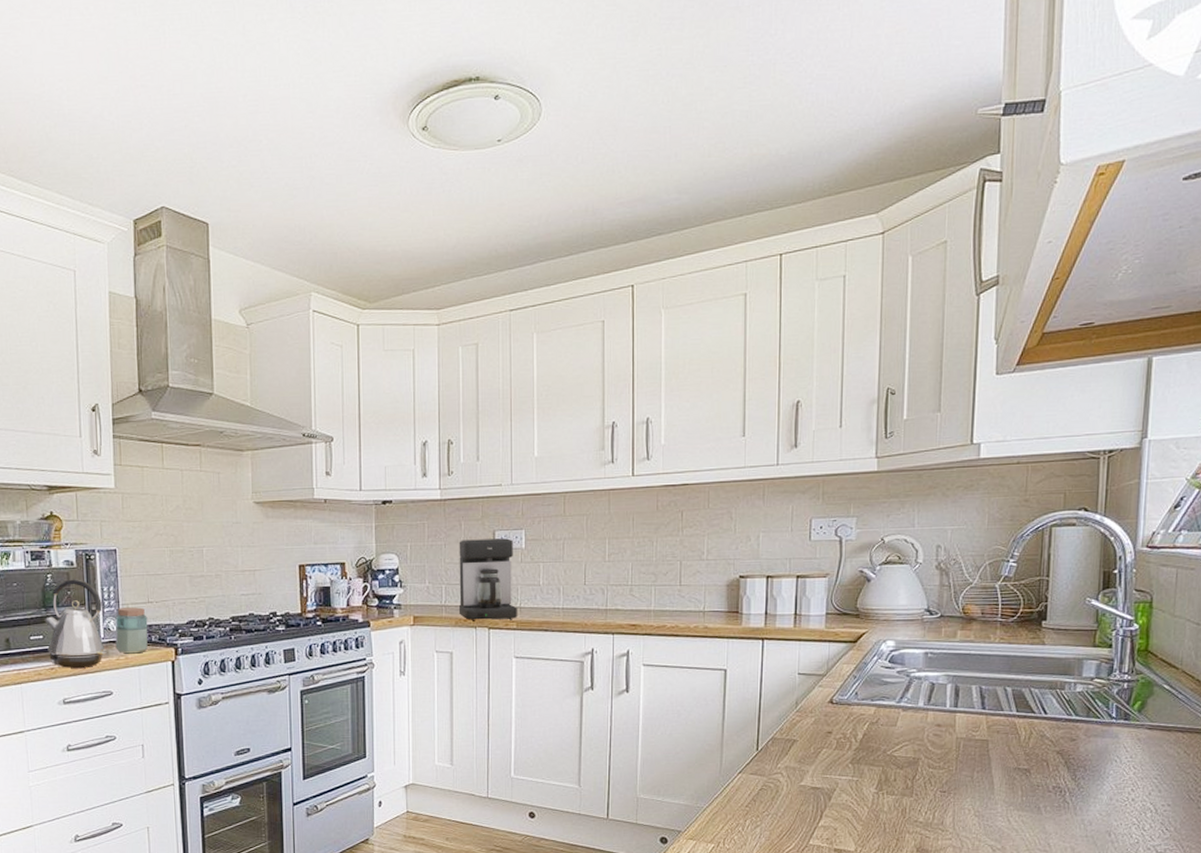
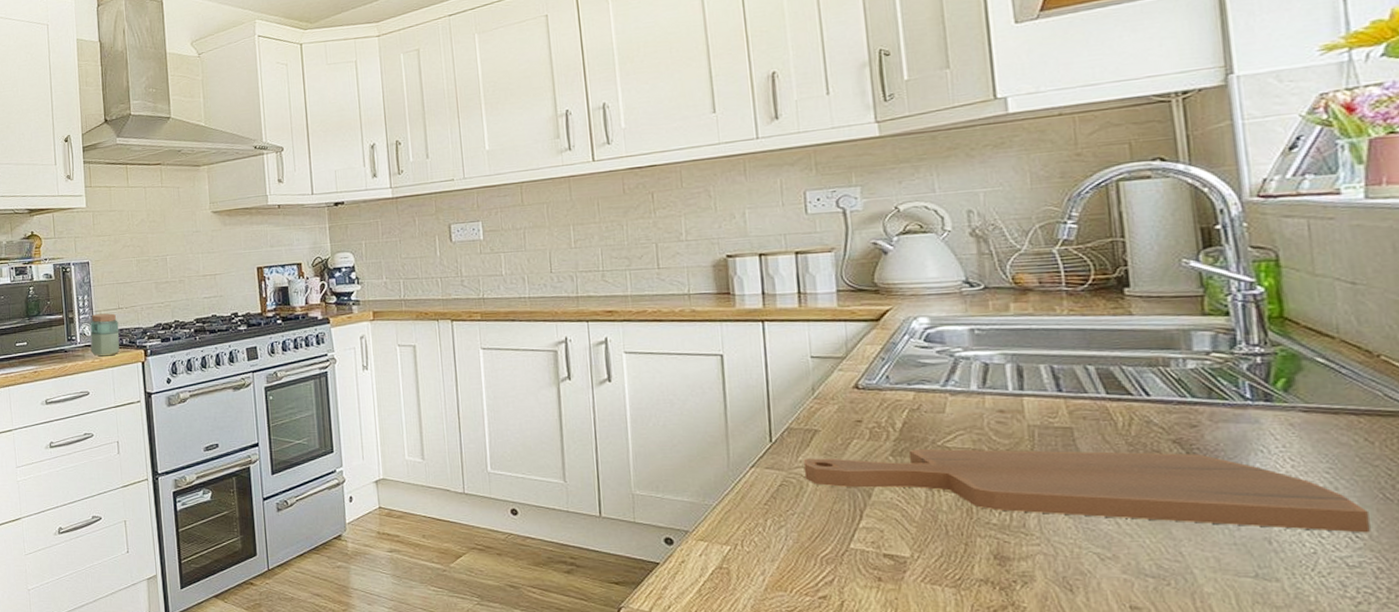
kettle: present [44,579,107,668] -> none [28,290,83,371]
coffee maker: present [458,538,517,620] -> none [414,231,481,313]
cutting board: none [781,757,1177,827] -> present [803,448,1371,533]

